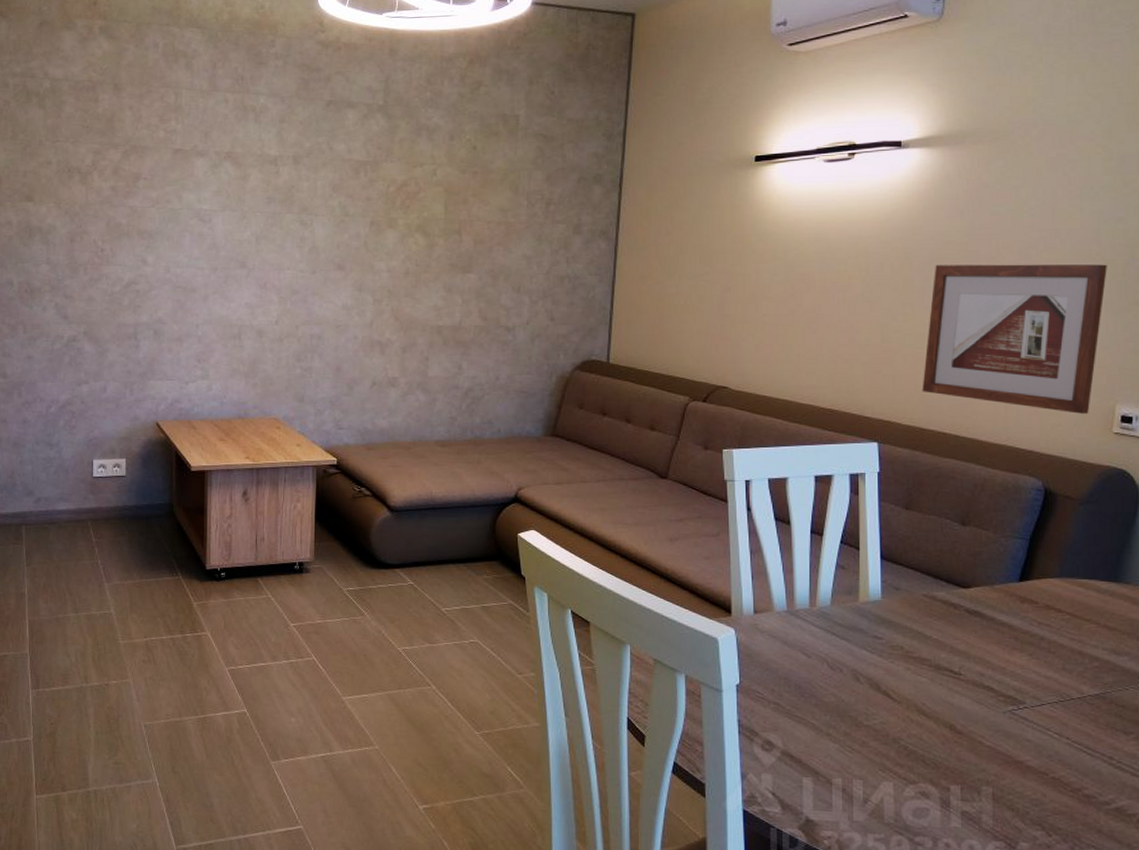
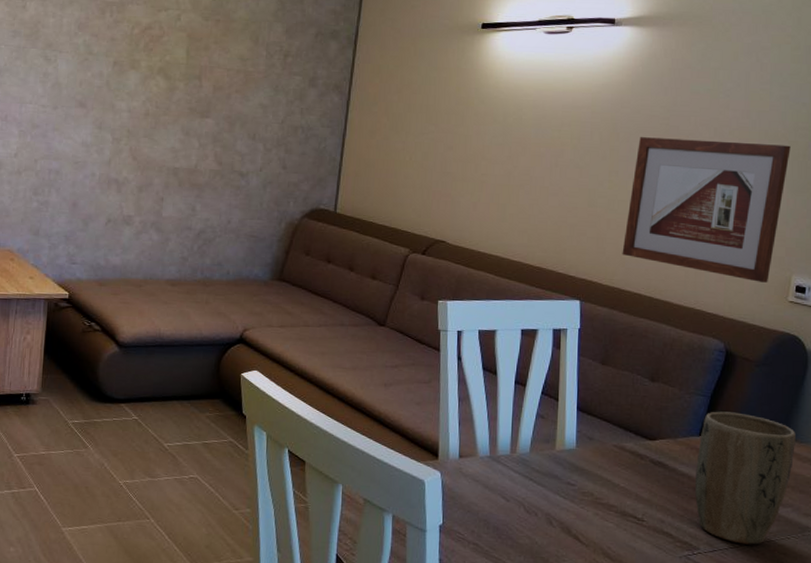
plant pot: none [1016,554,1129,698] -> present [694,411,796,545]

